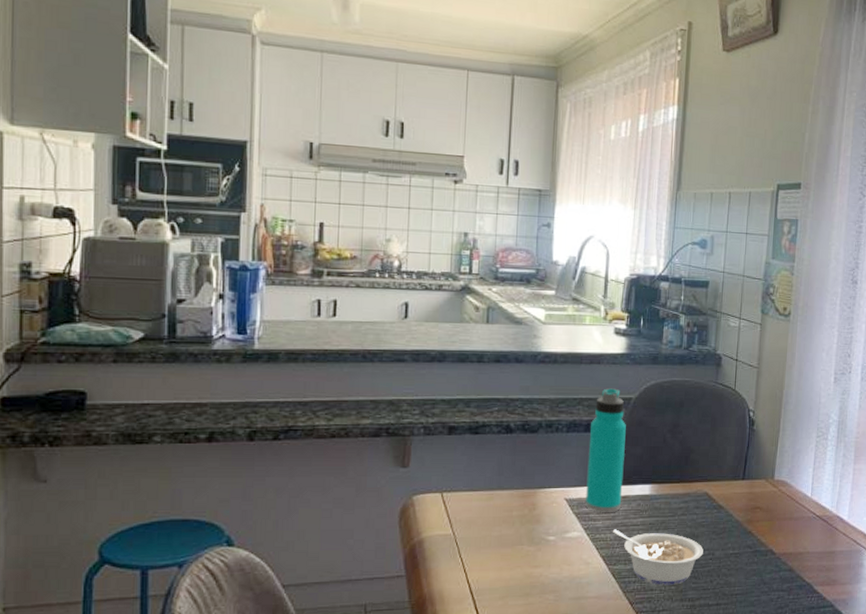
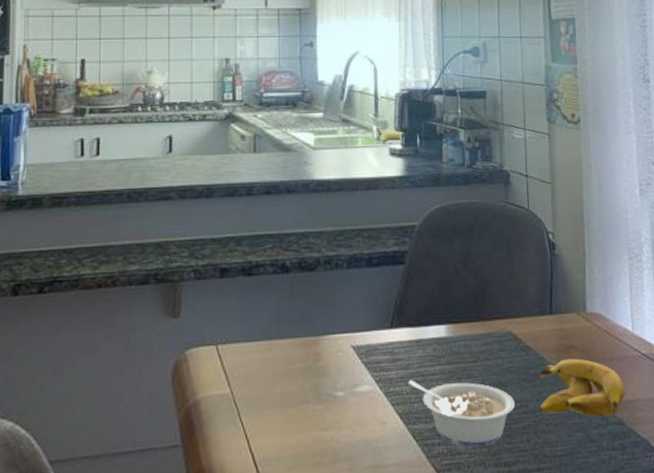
water bottle: present [585,388,626,512] -> none [372,215,415,361]
banana: none [724,517,798,564] -> present [539,358,625,417]

